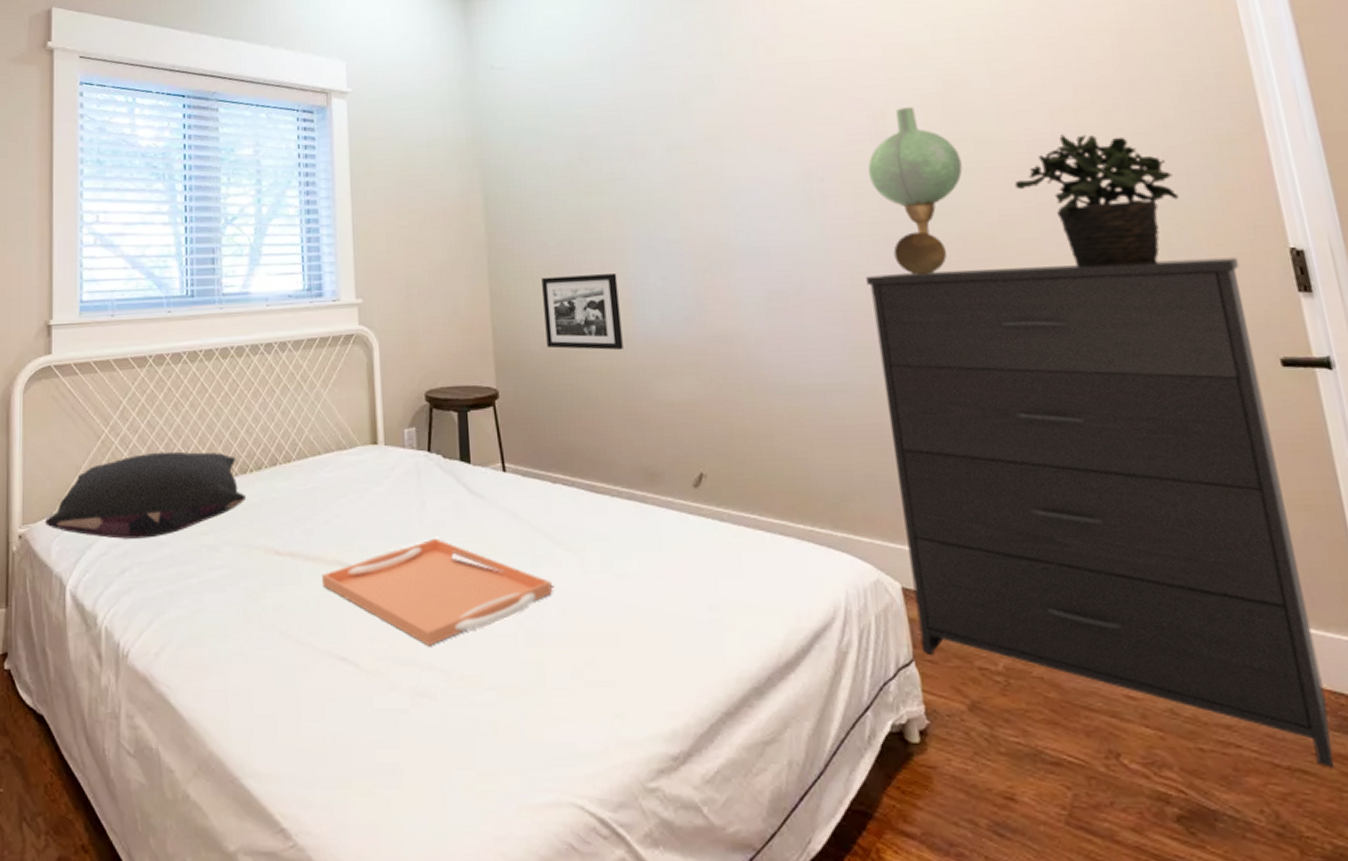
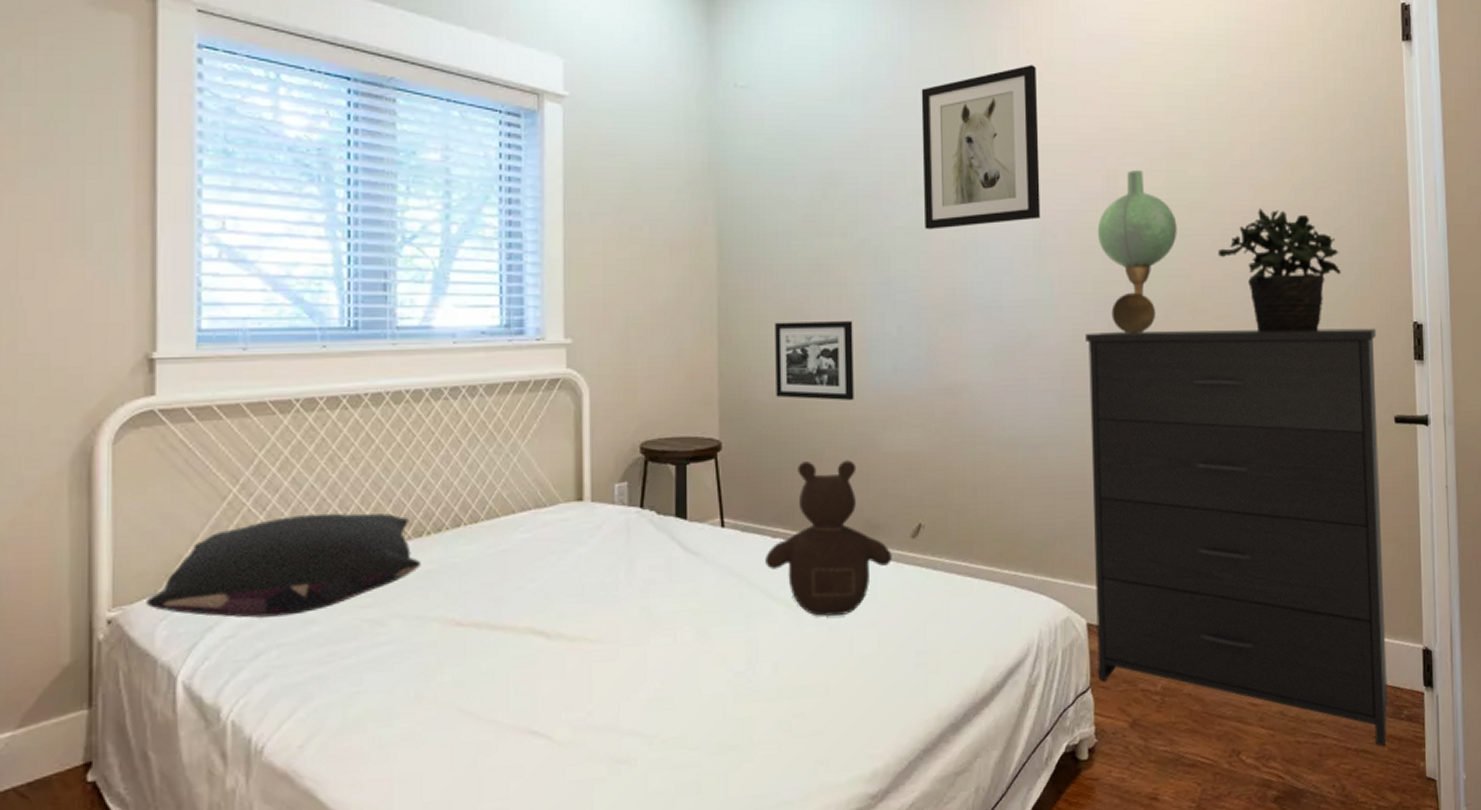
serving tray: present [322,538,552,647] -> none [512,599,765,712]
teddy bear: none [547,408,675,564] -> present [765,460,892,616]
wall art: none [667,16,803,183] -> present [921,64,1041,230]

